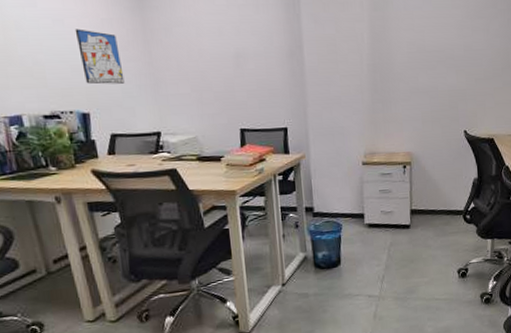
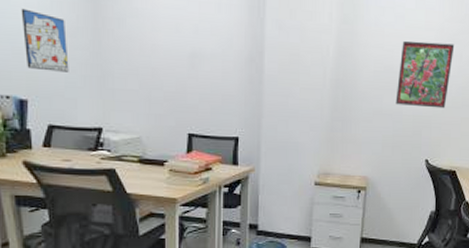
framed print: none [430,19,481,82] -> present [395,40,455,109]

